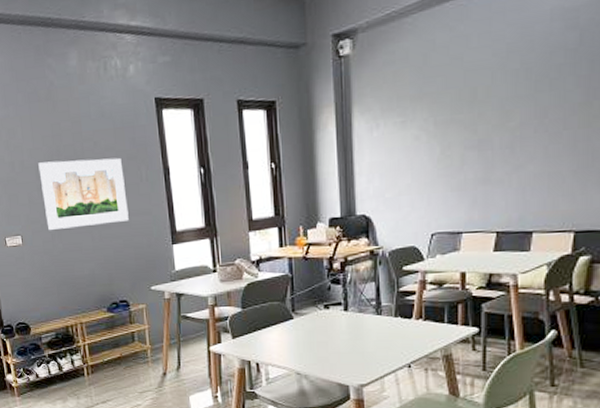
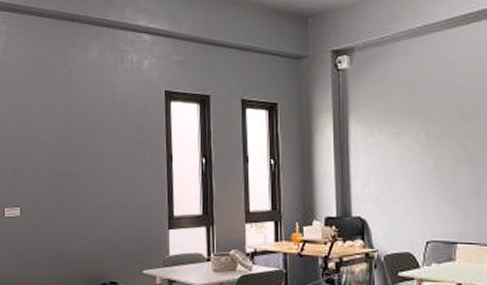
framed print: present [38,157,129,230] -> none [47,139,129,204]

